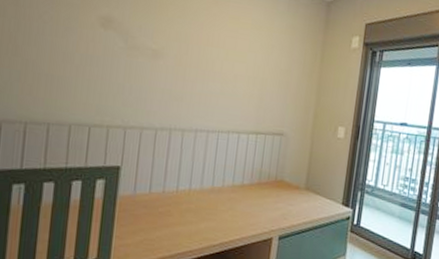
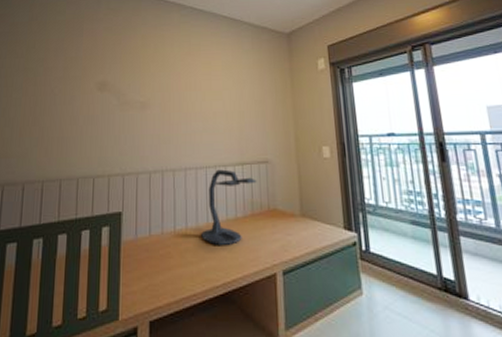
desk lamp: none [204,135,269,210] -> present [201,169,257,246]

